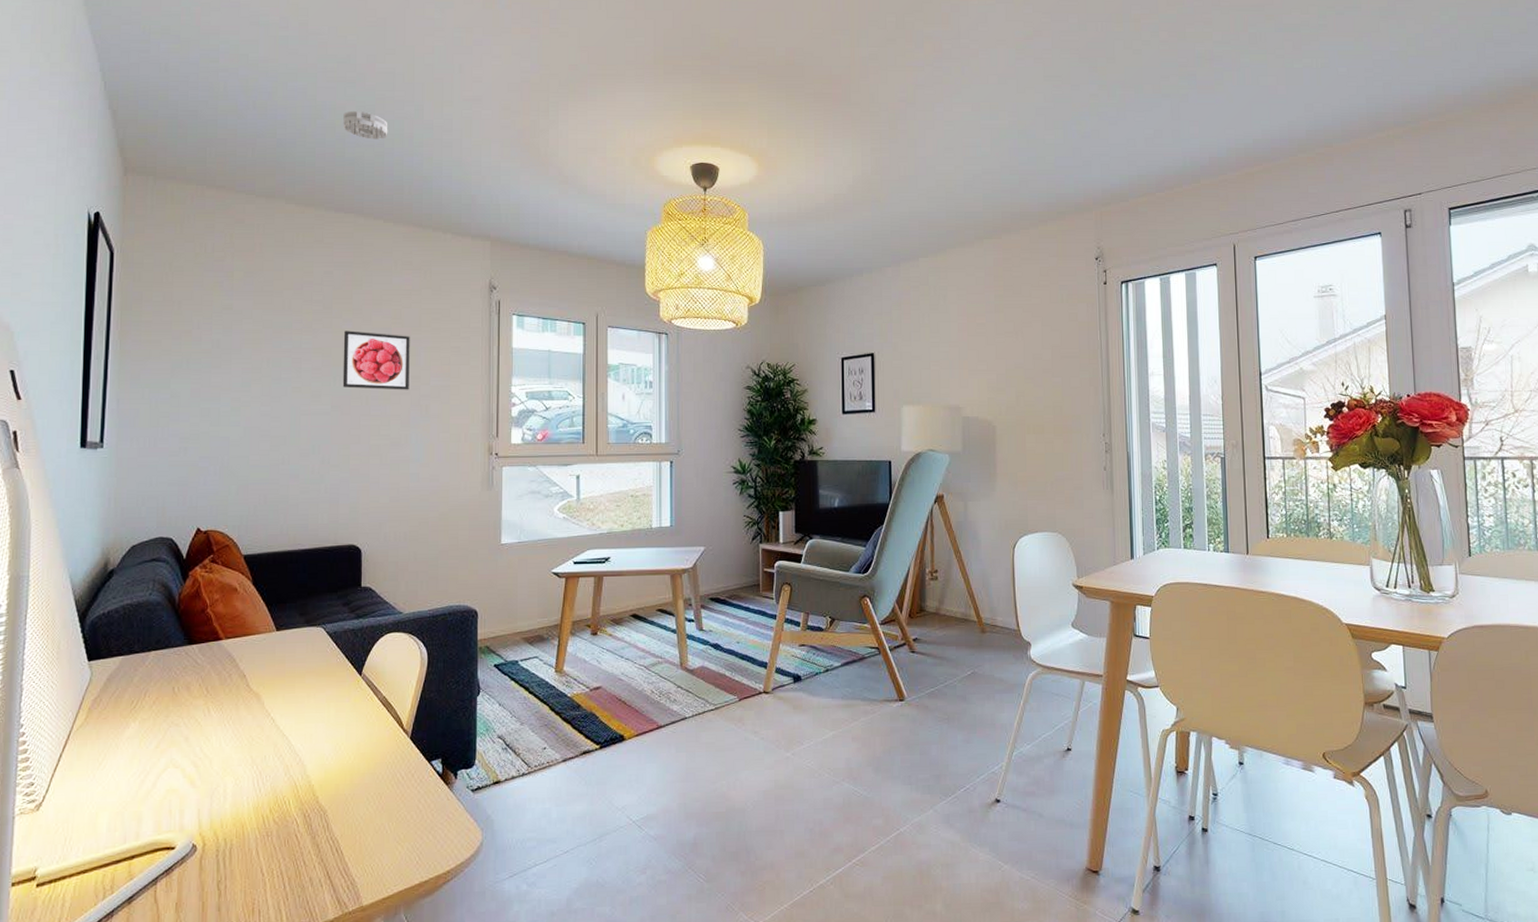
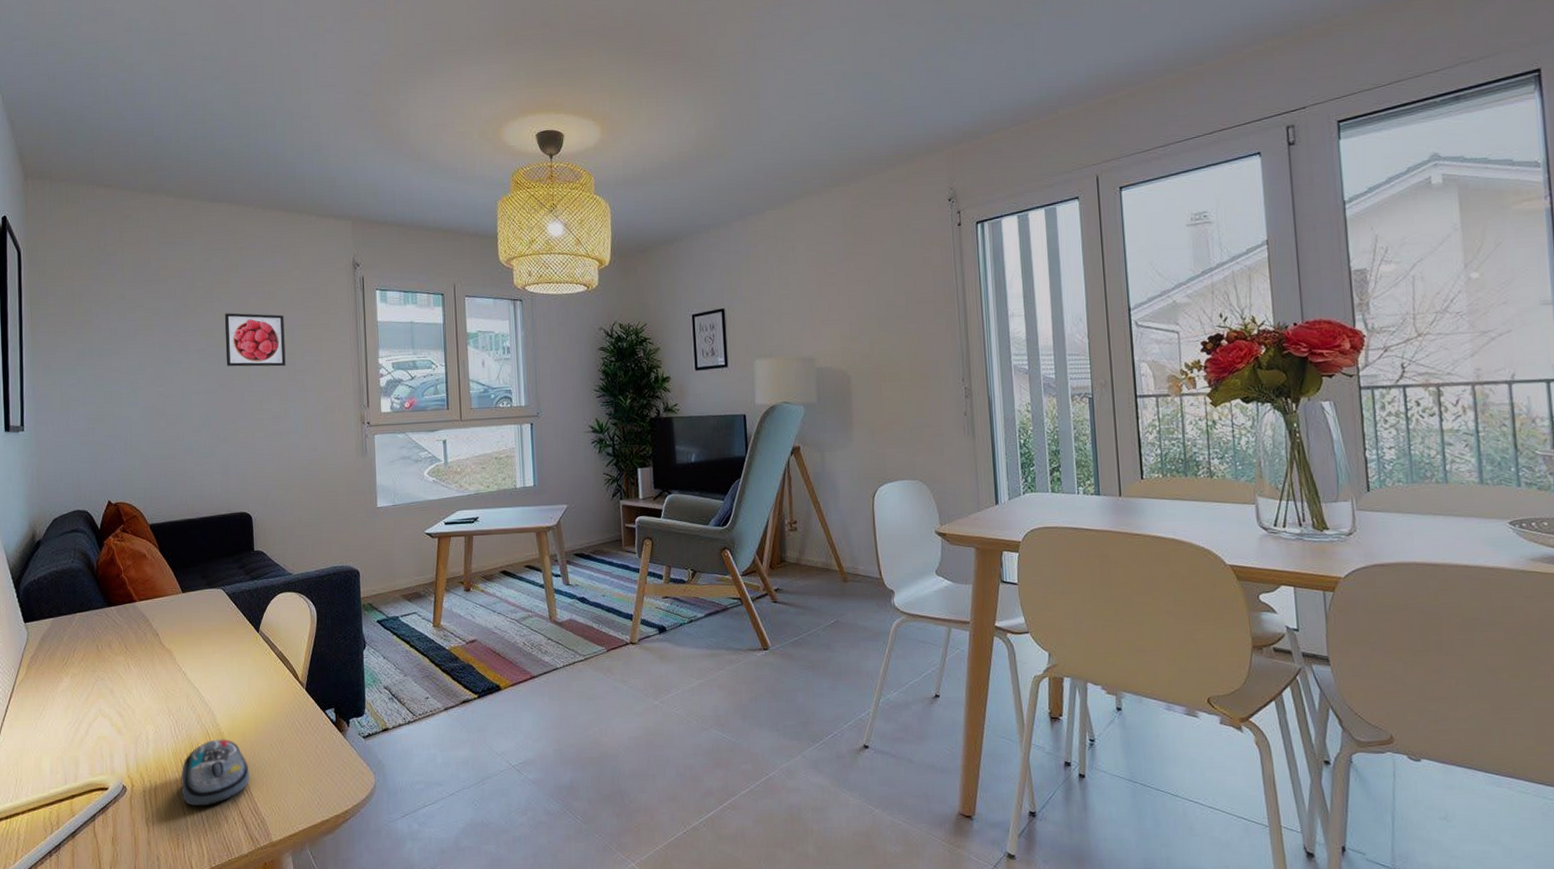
computer mouse: none [261,792,341,868] -> present [181,739,250,807]
smoke detector: present [343,110,387,139] -> none [212,104,252,131]

